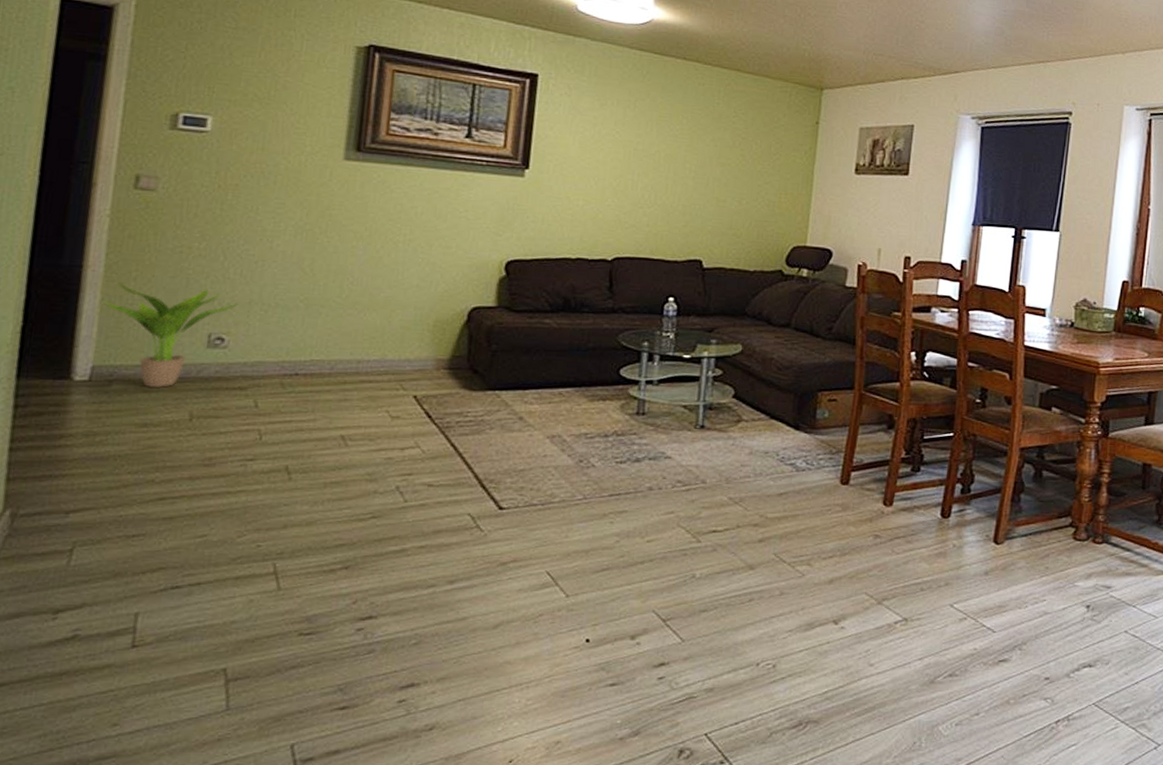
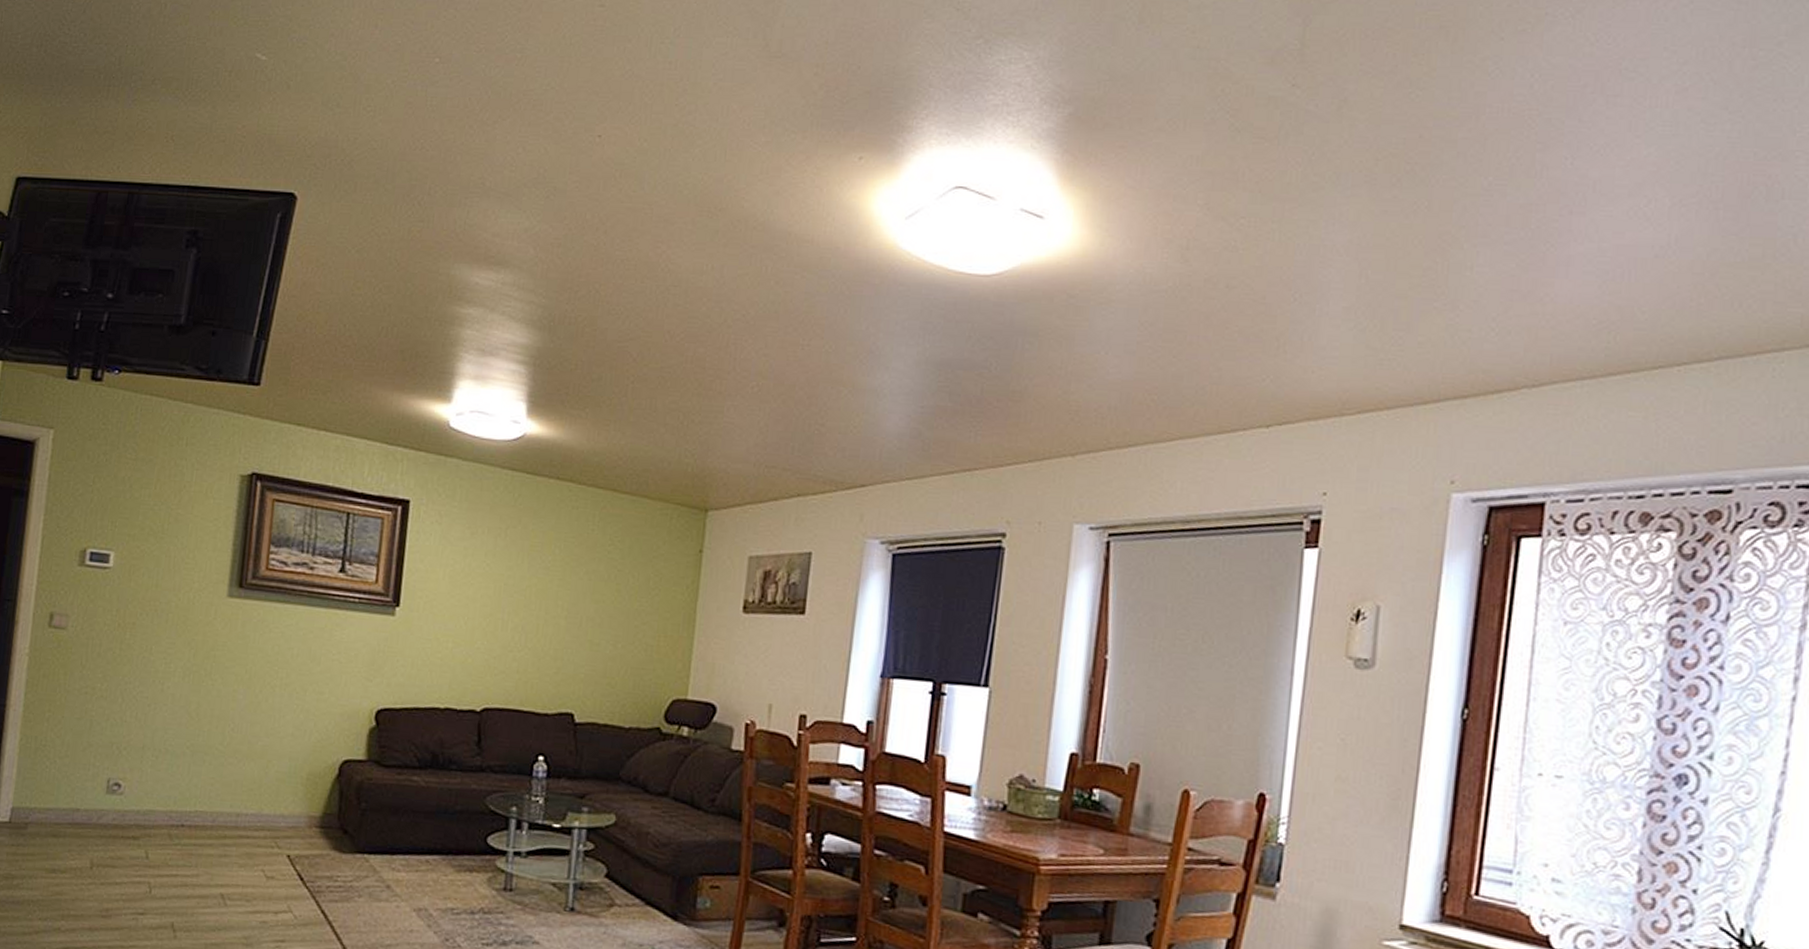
potted plant: present [104,283,238,388] -> none [23,723,133,833]

